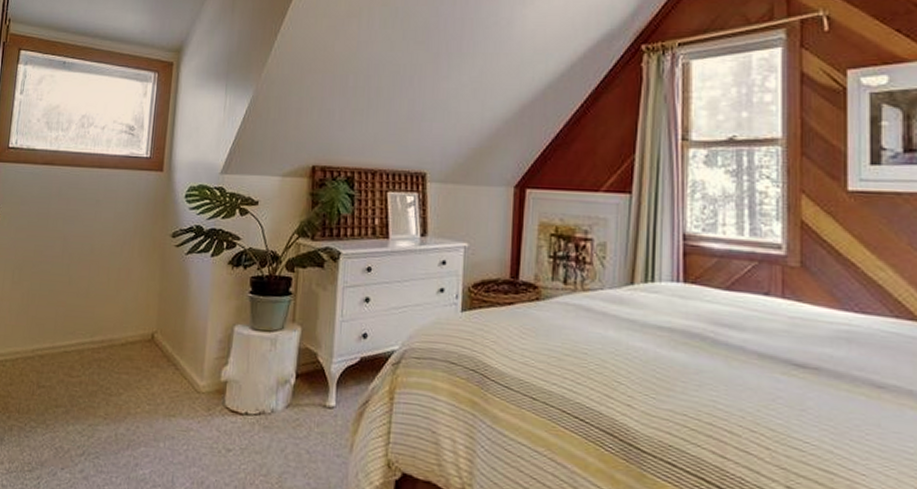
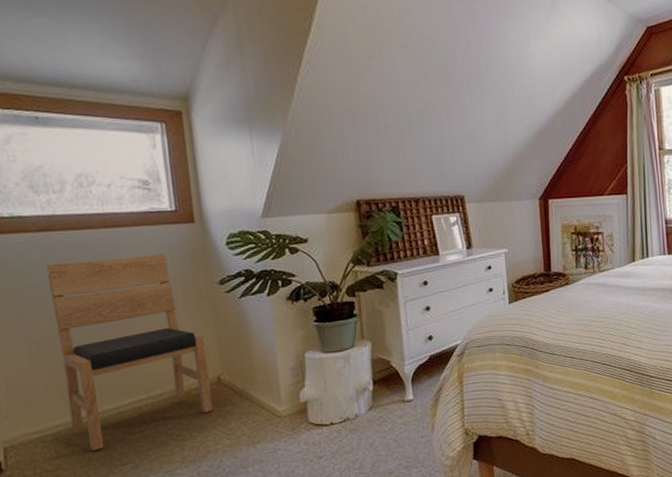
chair: none [27,195,148,386] -> present [47,254,214,451]

